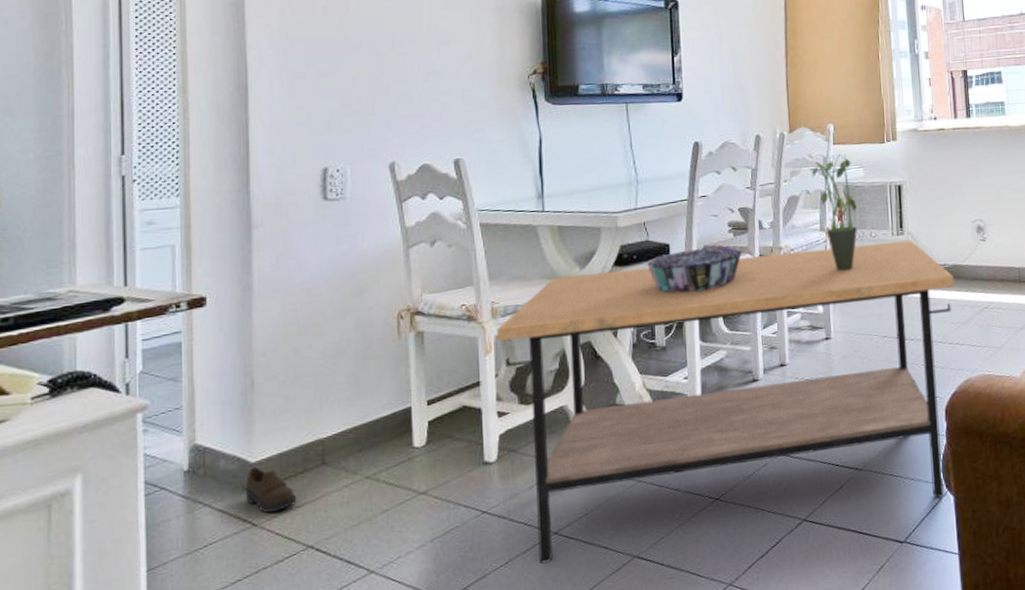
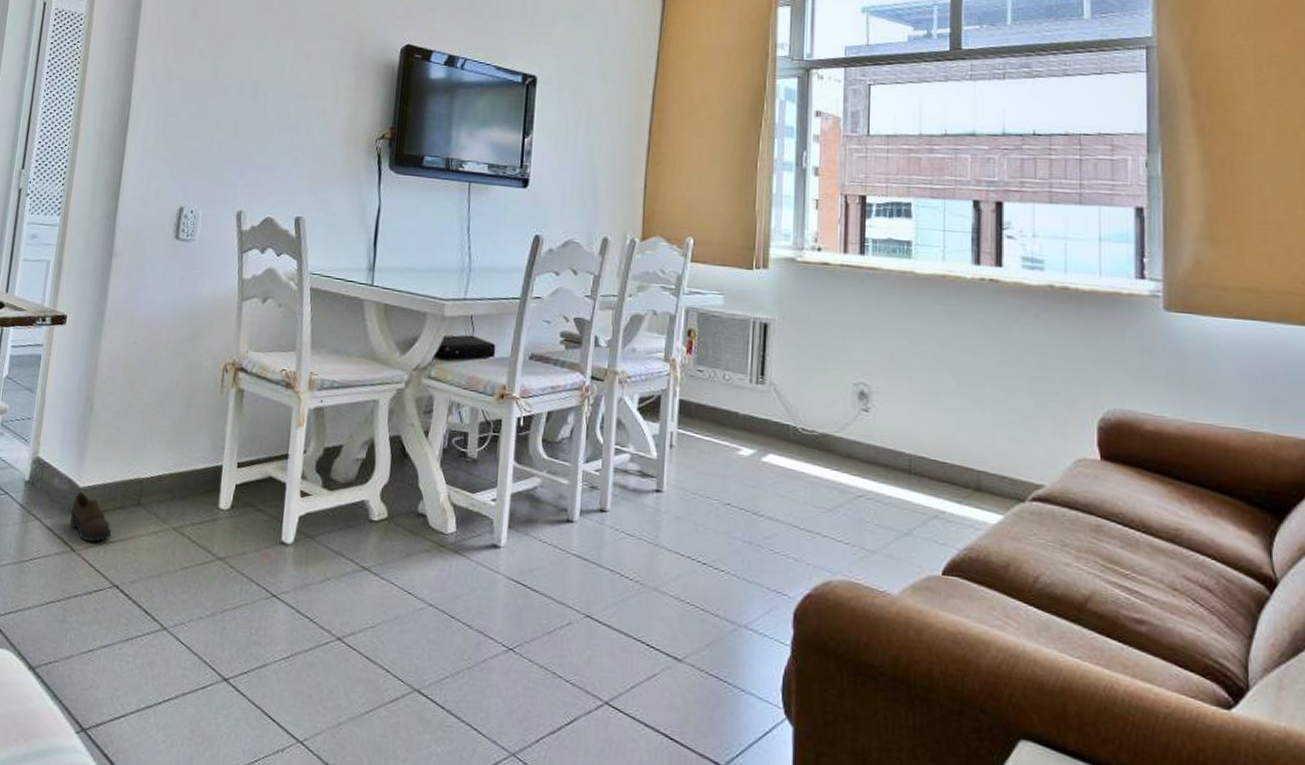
coffee table: present [496,240,954,564] -> none [309,358,823,724]
decorative bowl: present [646,247,743,293] -> none [467,354,573,406]
potted plant: present [812,154,858,272] -> none [662,273,711,415]

